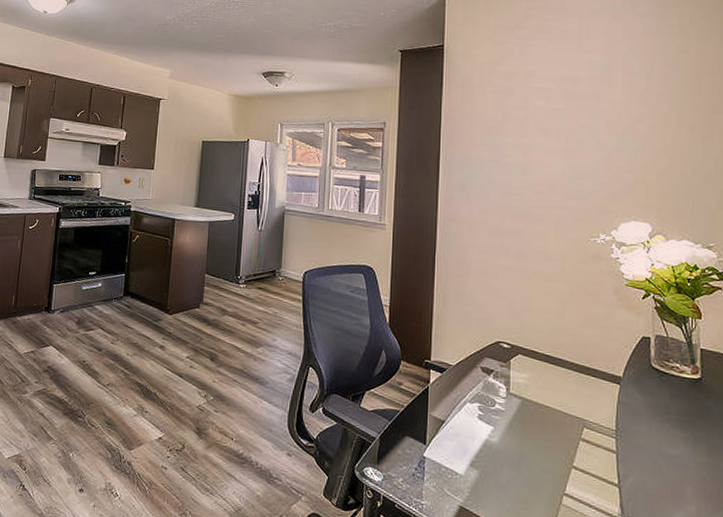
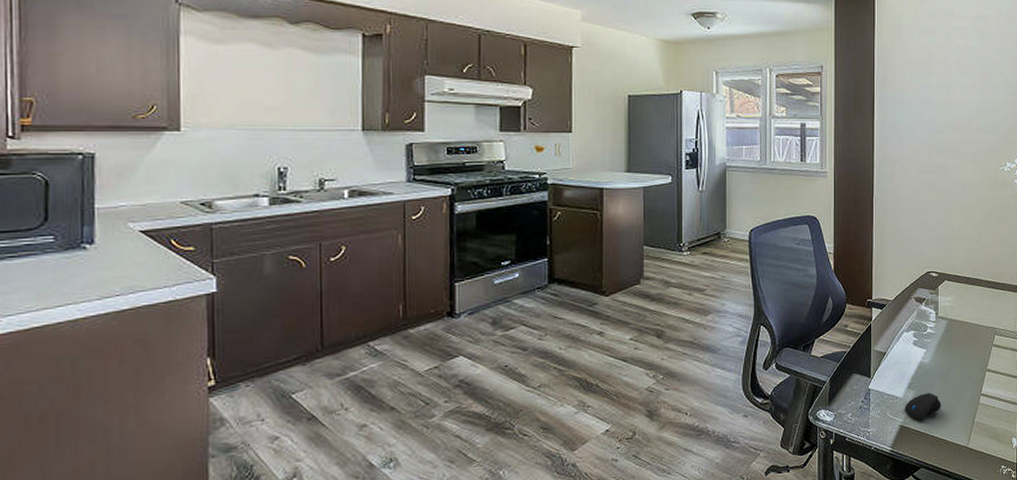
computer mouse: none [466,476,513,507] -> present [905,393,942,421]

